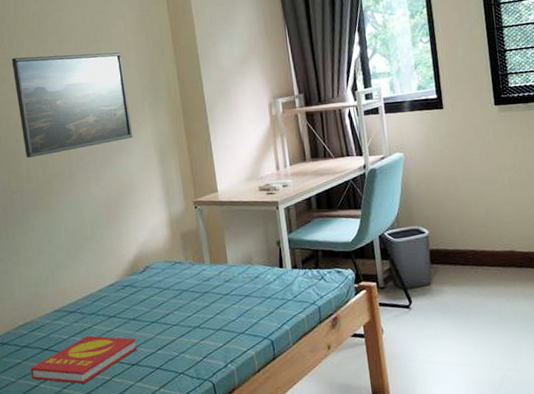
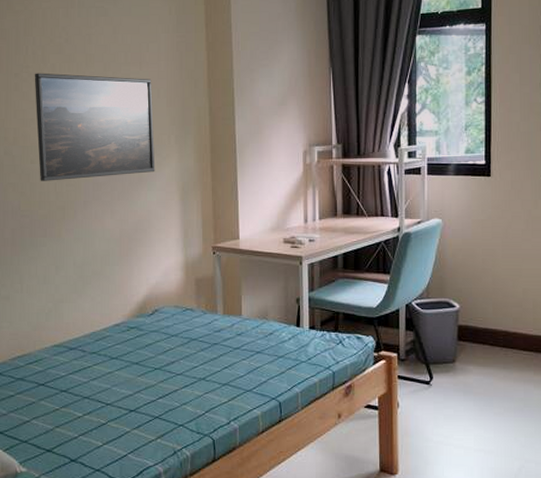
book: present [30,336,137,384] -> none [23,376,137,424]

